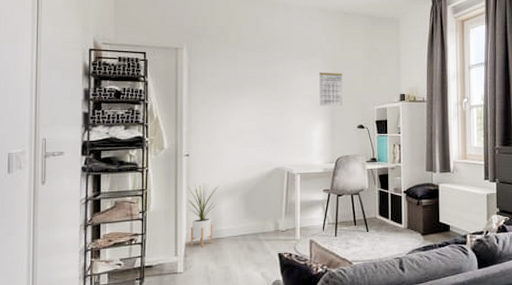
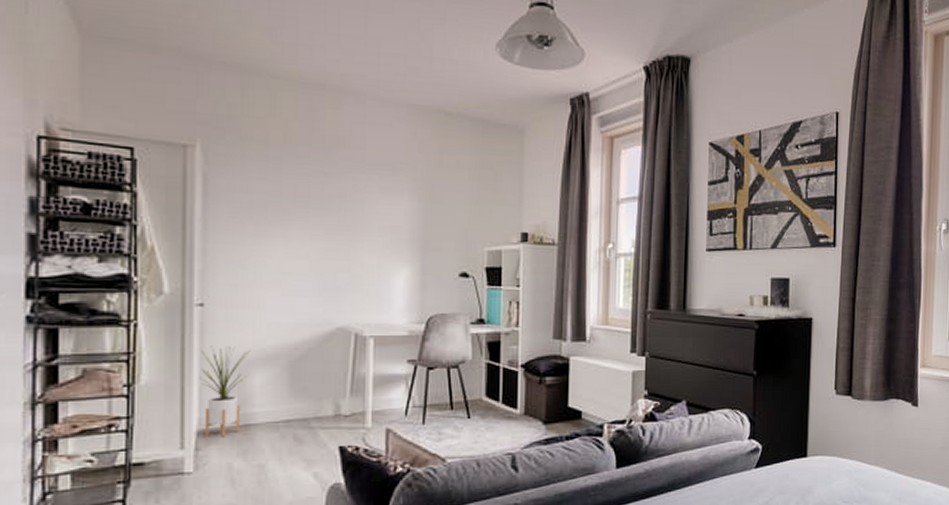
calendar: present [319,71,343,106] -> none [405,194,440,244]

